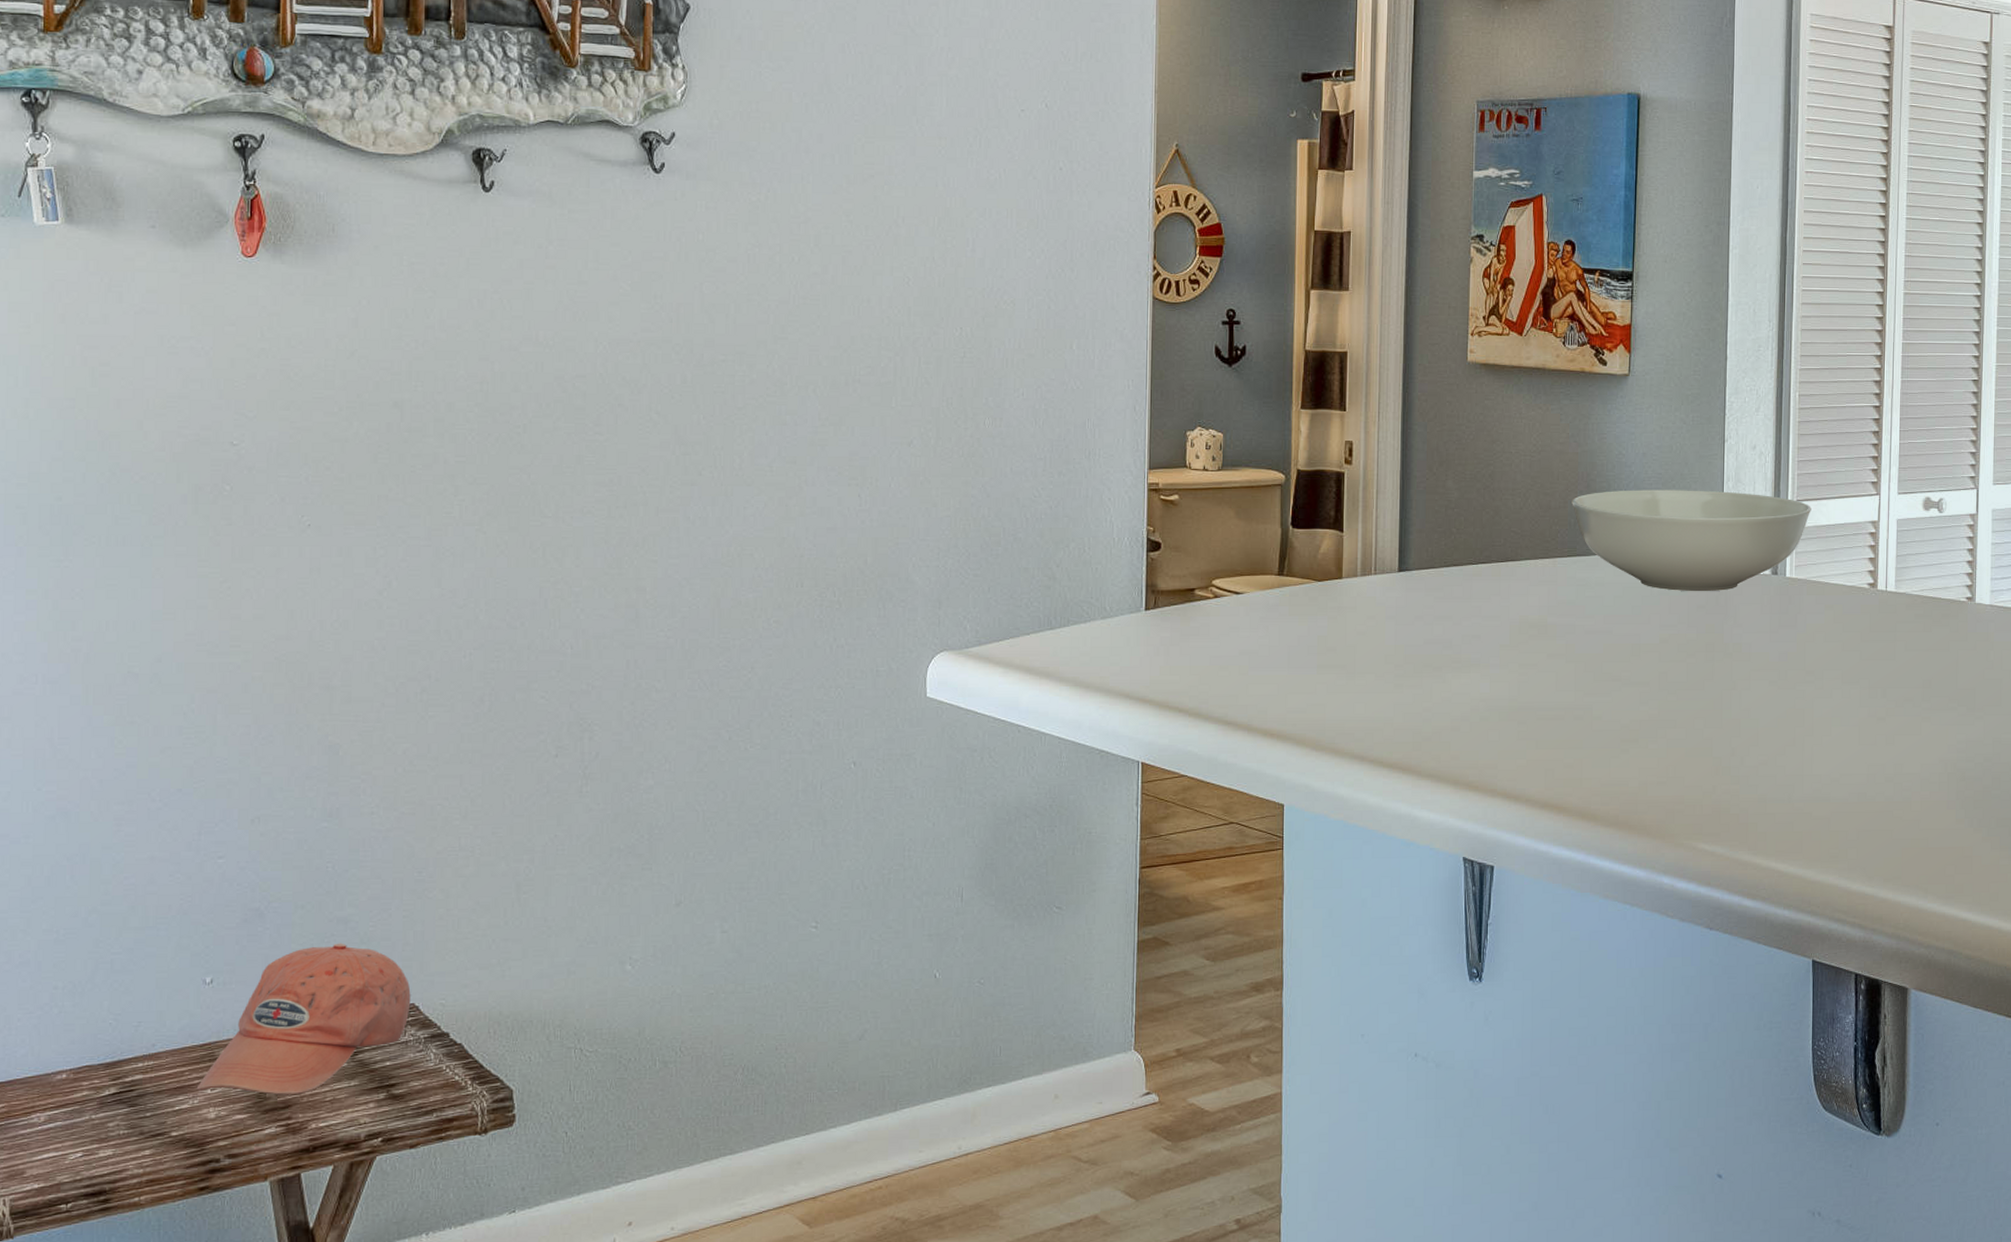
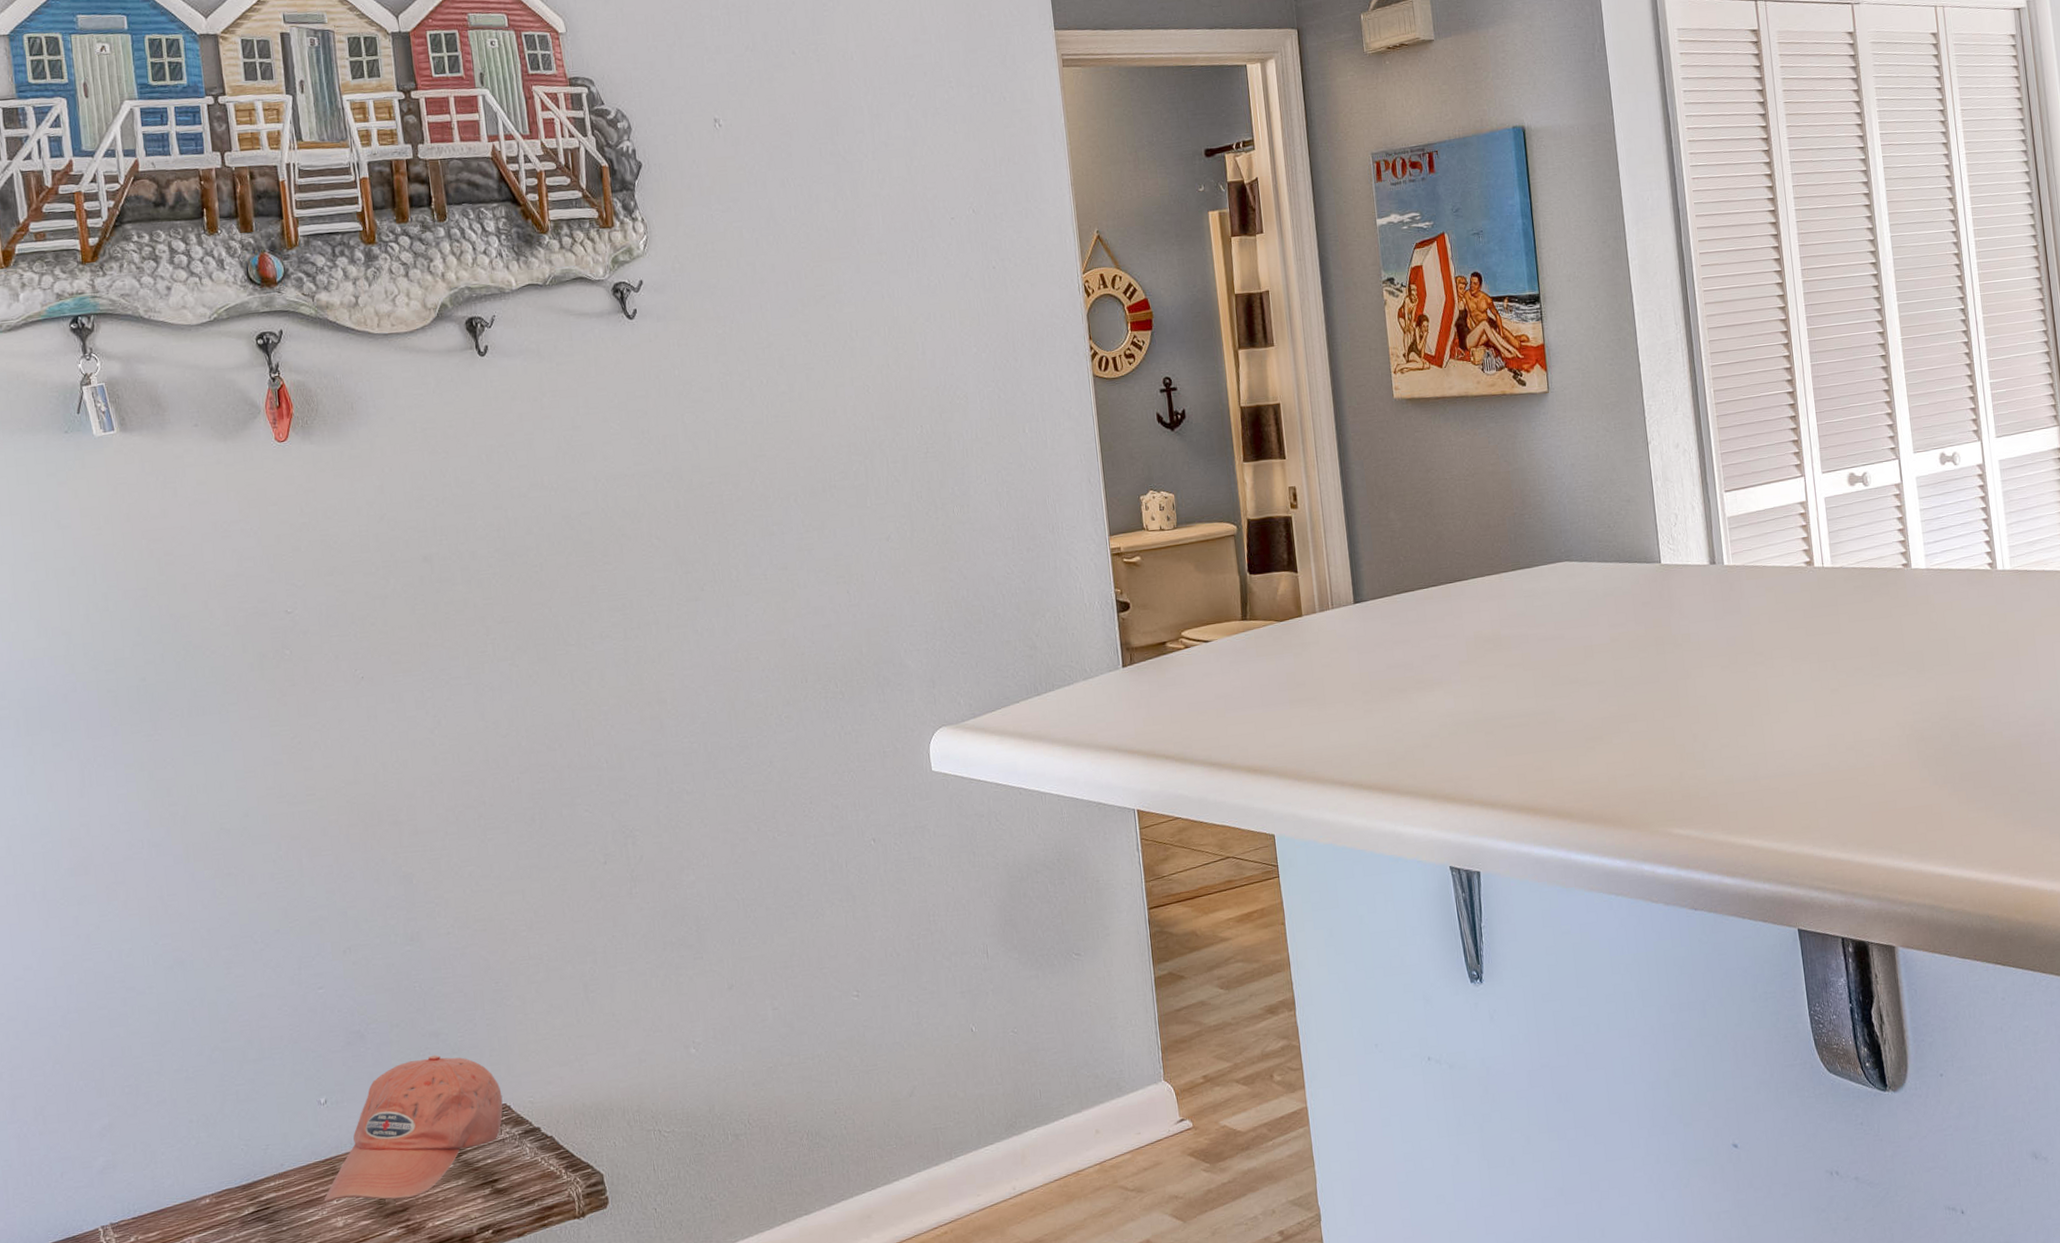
bowl: present [1570,490,1811,592] -> none [1508,489,1740,591]

